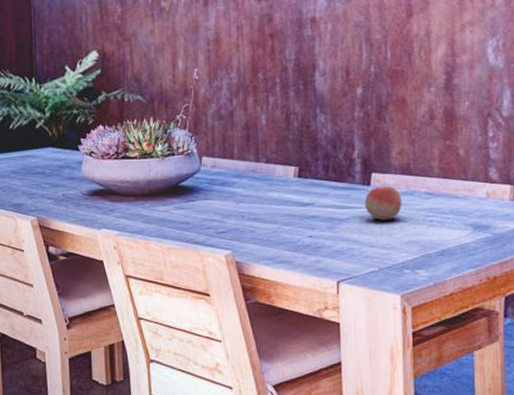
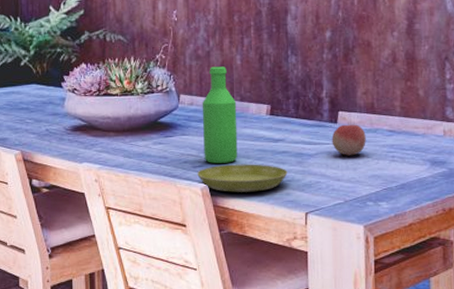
saucer: none [221,229,317,260] -> present [197,164,288,192]
bottle: none [225,126,264,229] -> present [202,66,238,163]

